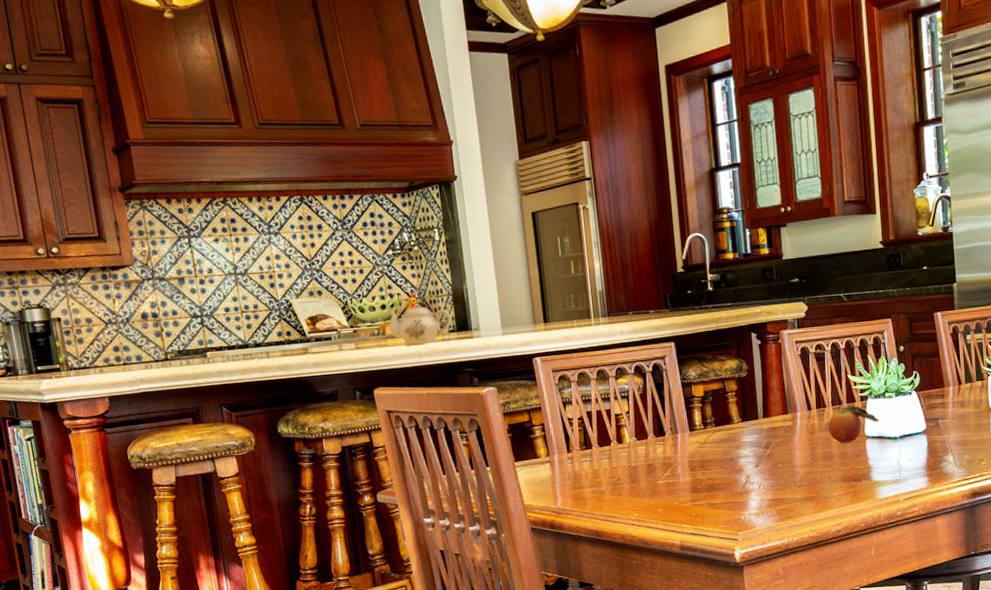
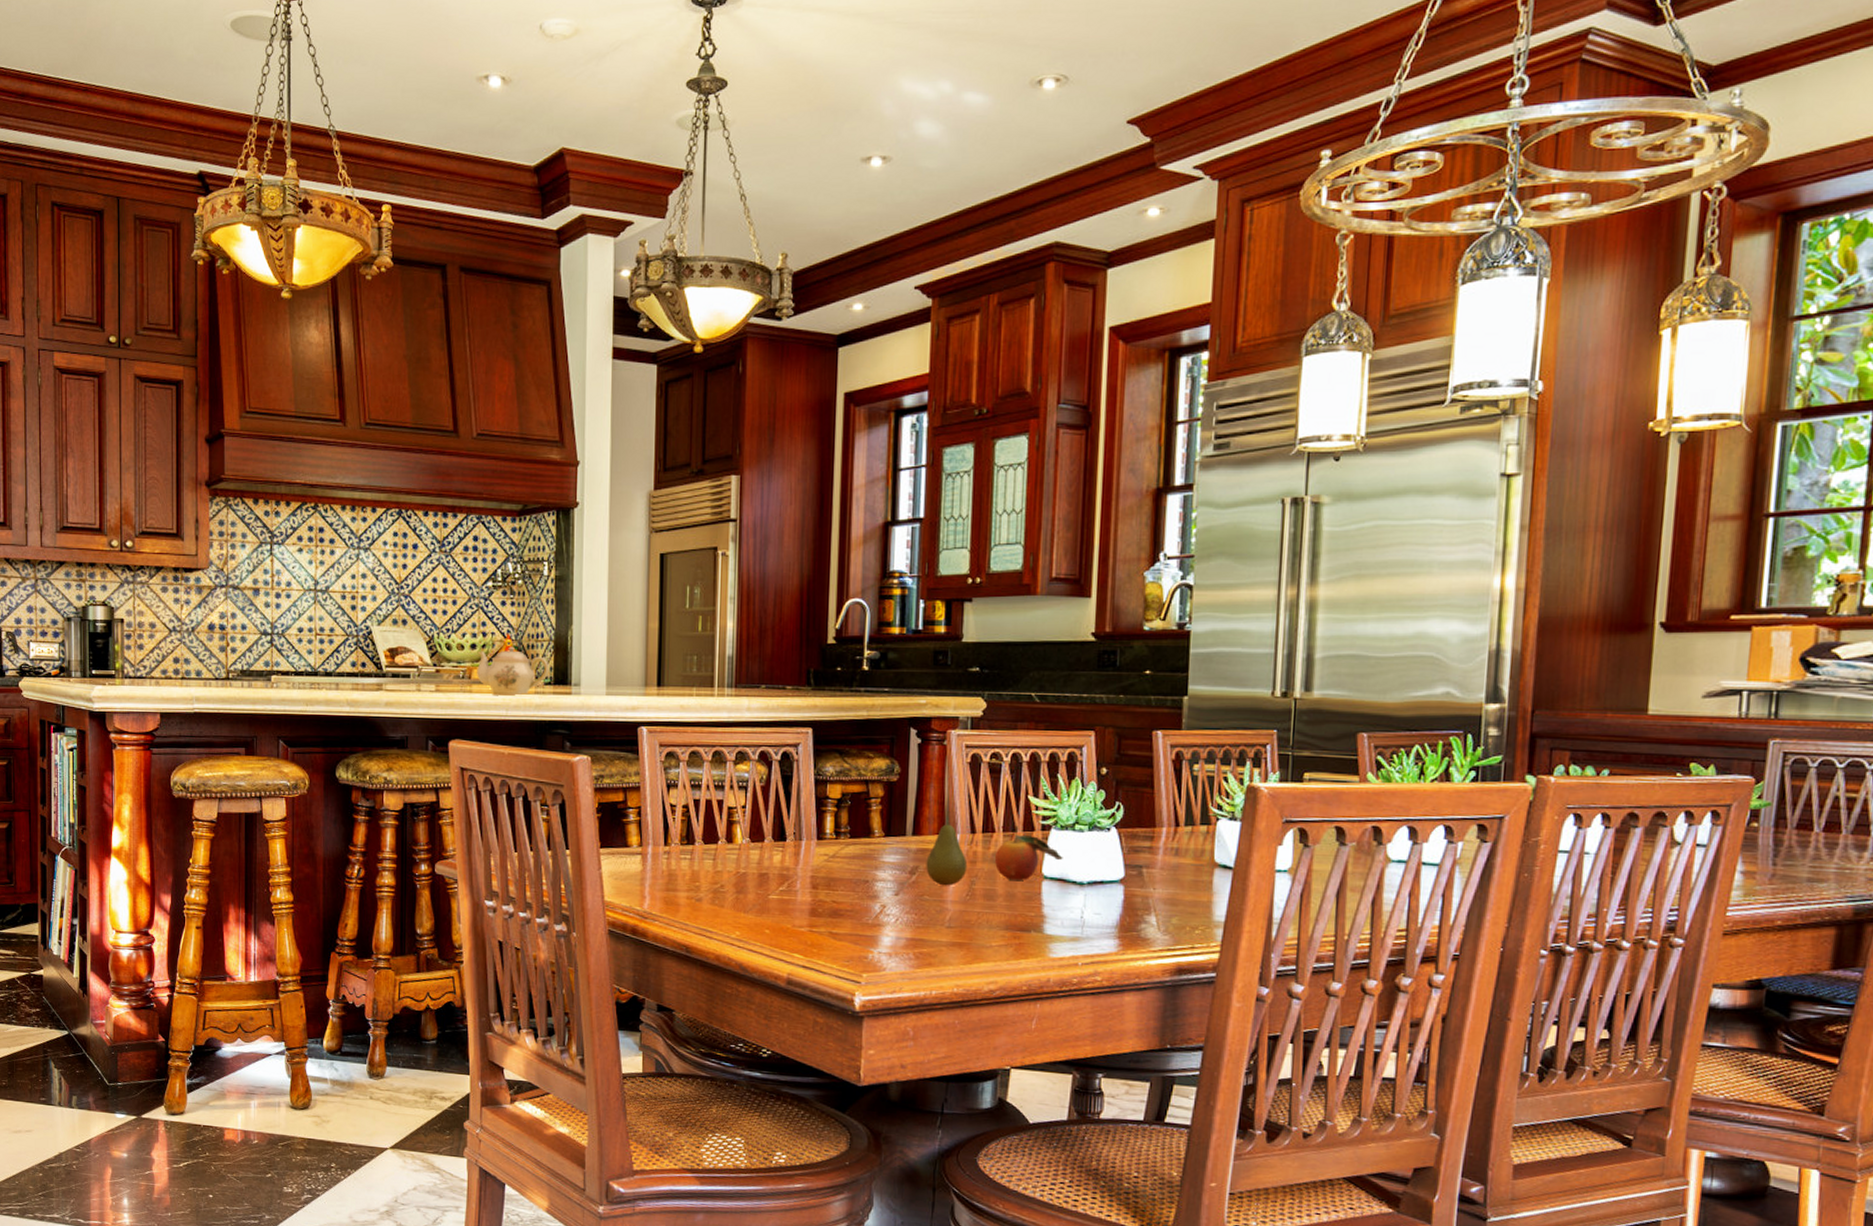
fruit: none [776,399,809,455] -> present [926,815,968,886]

